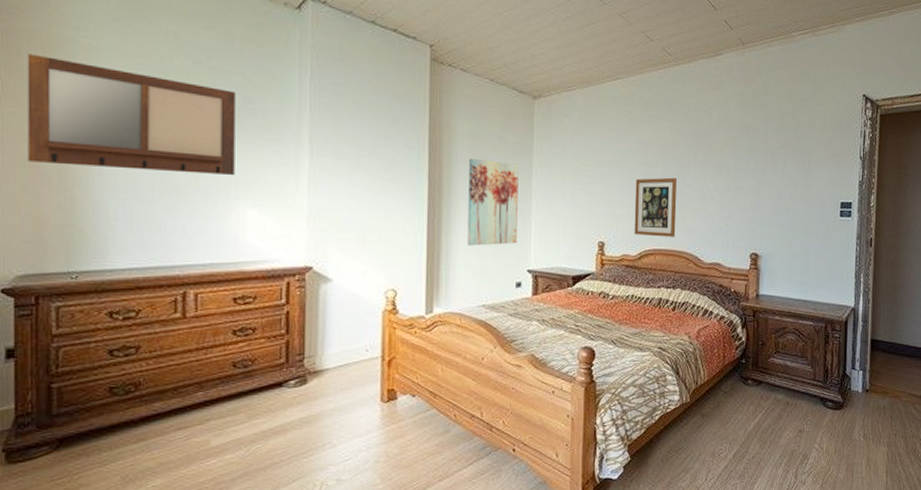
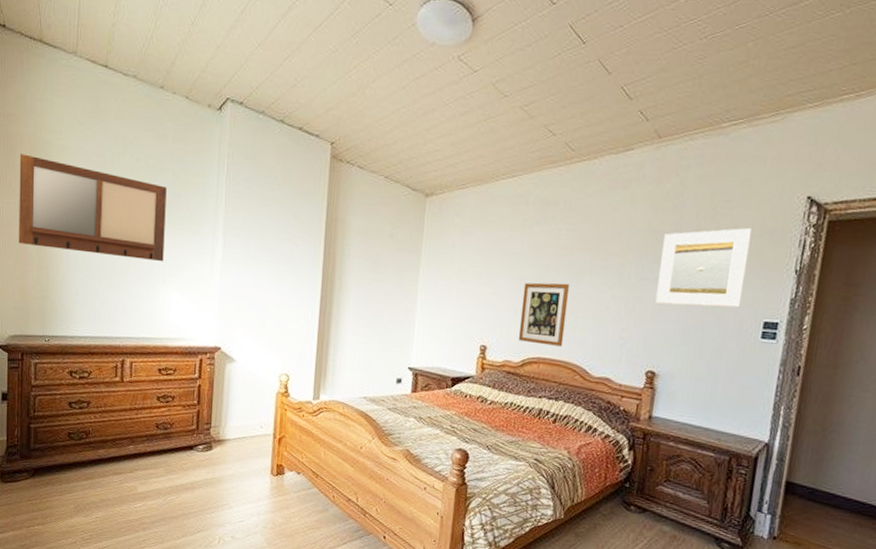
wall art: present [467,158,519,246] -> none [354,254,407,341]
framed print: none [753,121,824,192] -> present [655,227,752,308]

